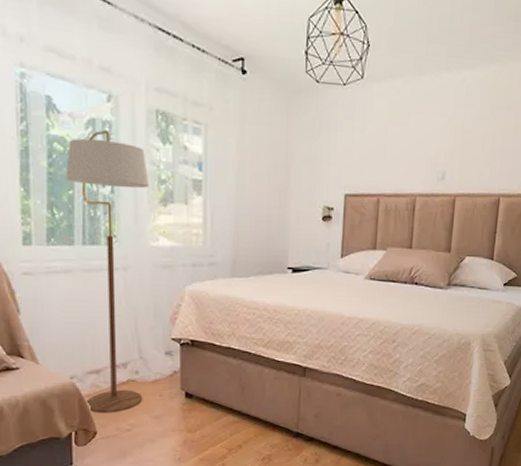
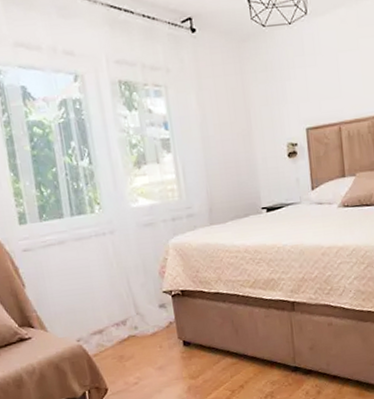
floor lamp: present [65,130,150,414] -> none [46,107,145,371]

